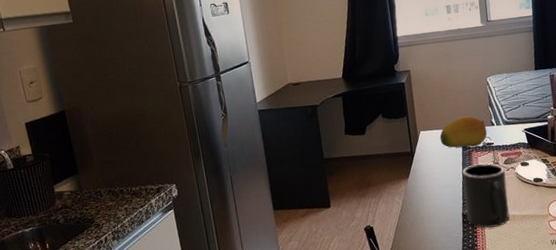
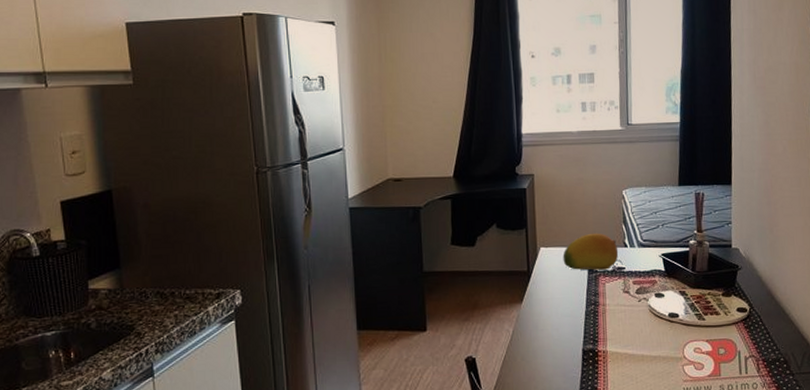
mug: present [462,163,510,228] -> none [586,291,638,368]

